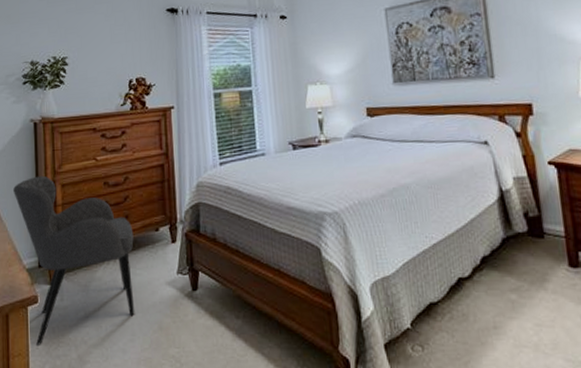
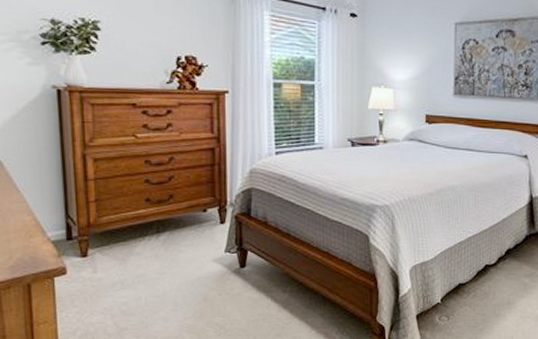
armchair: present [13,175,135,345] -> none [32,147,179,314]

